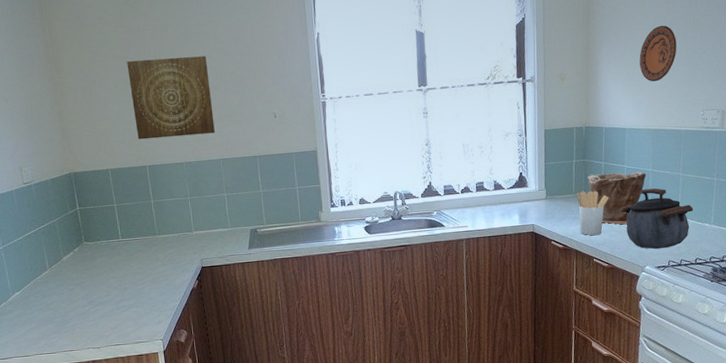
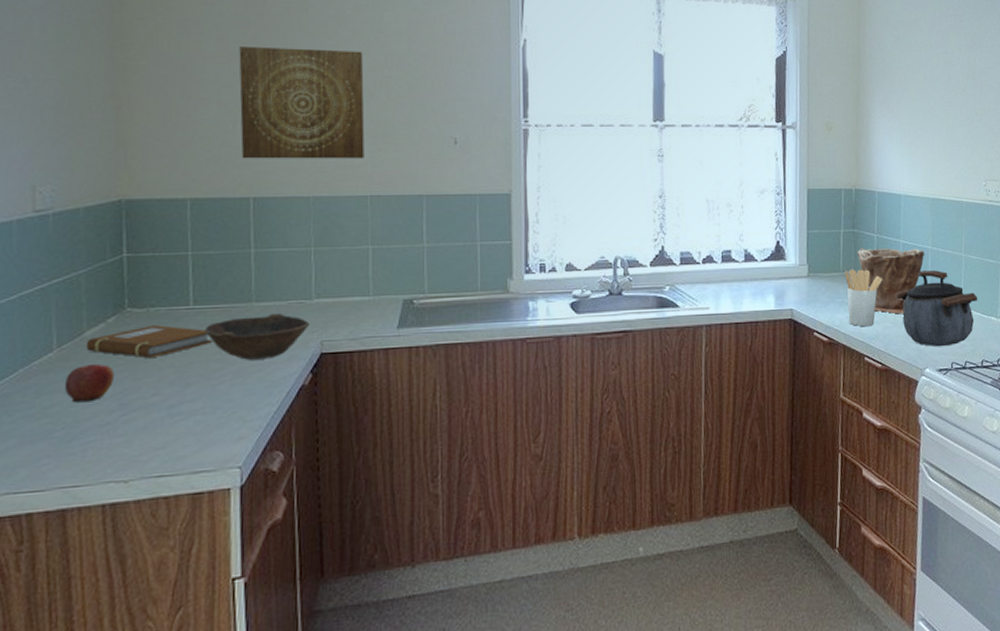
apple: none [56,277,83,301] -> present [64,363,114,403]
notebook: none [64,251,136,273] -> present [85,324,213,359]
bowl: none [130,241,193,273] -> present [205,312,310,360]
decorative plate: present [639,25,677,82] -> none [915,78,956,142]

